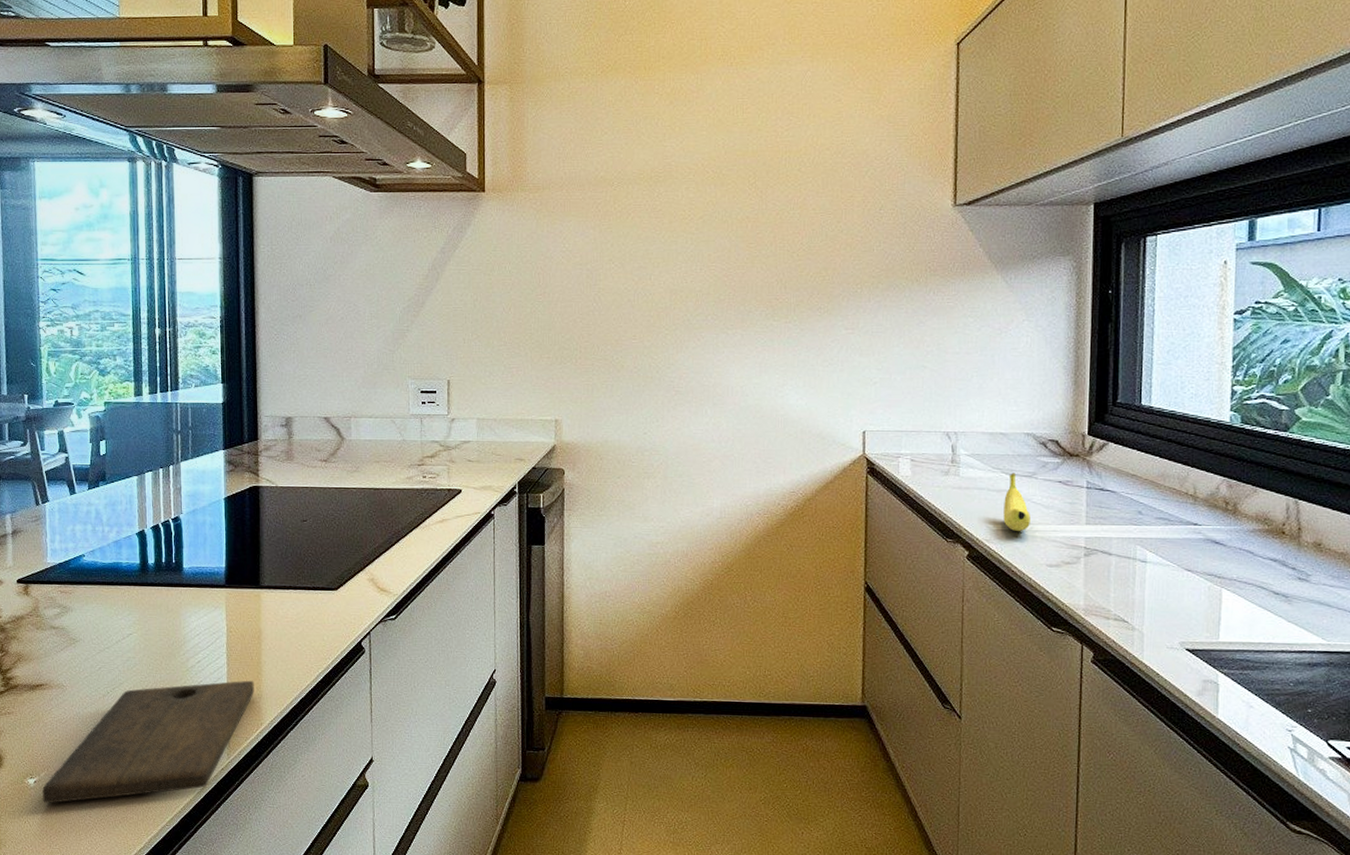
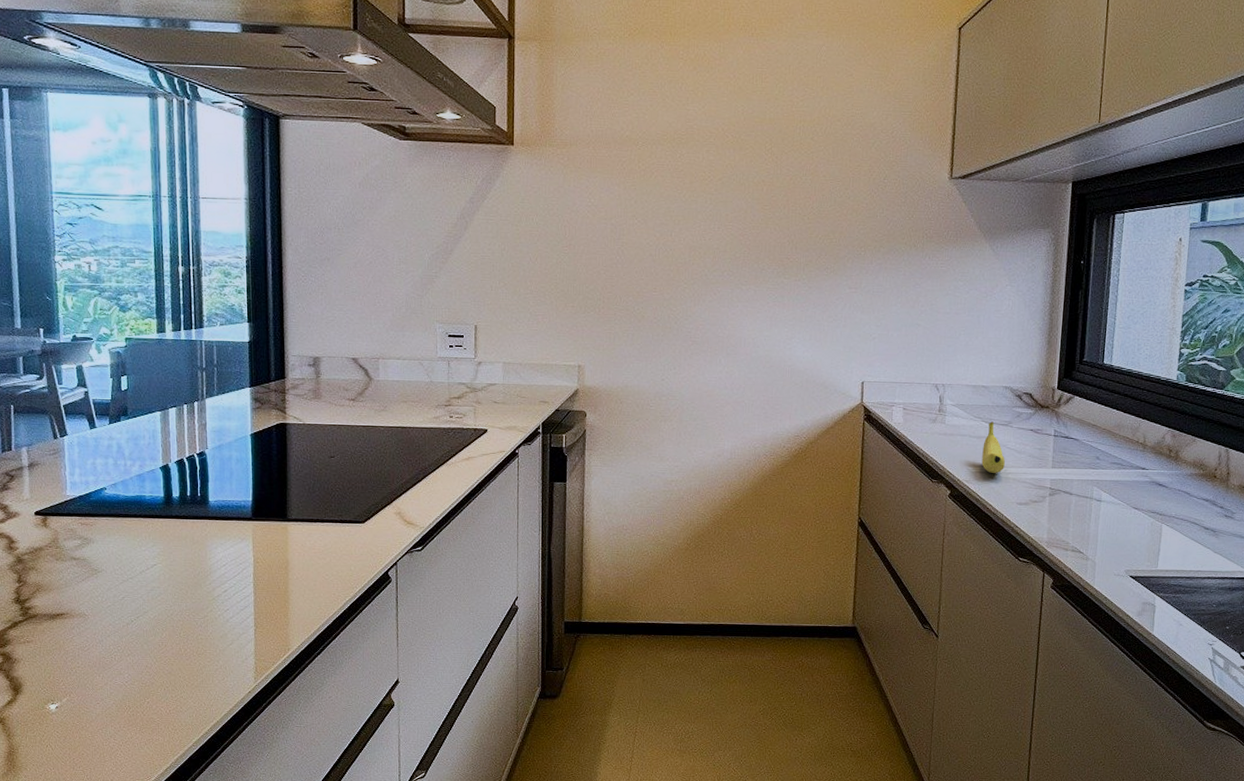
cutting board: present [42,680,254,804] -> none [64,608,282,728]

